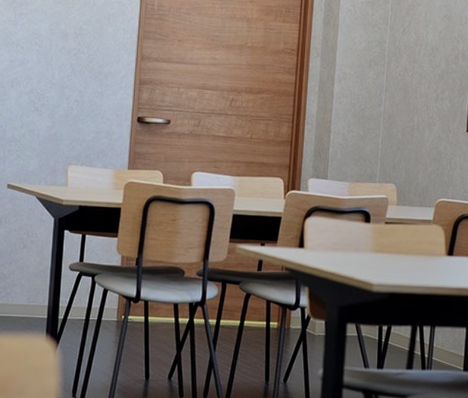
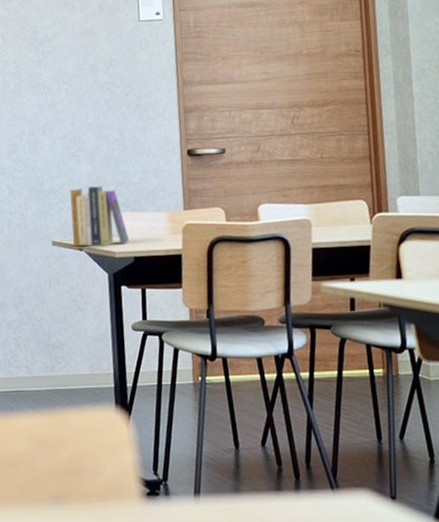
books: none [26,139,77,194] -> present [70,186,130,247]

